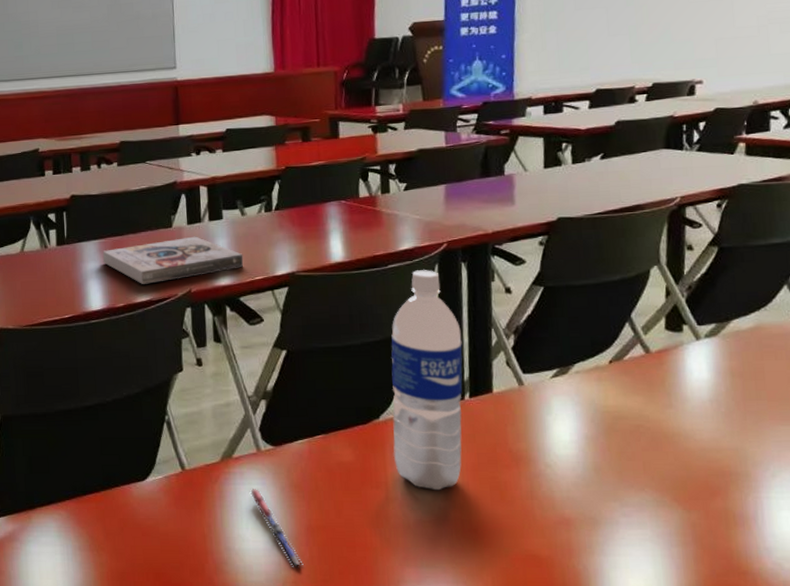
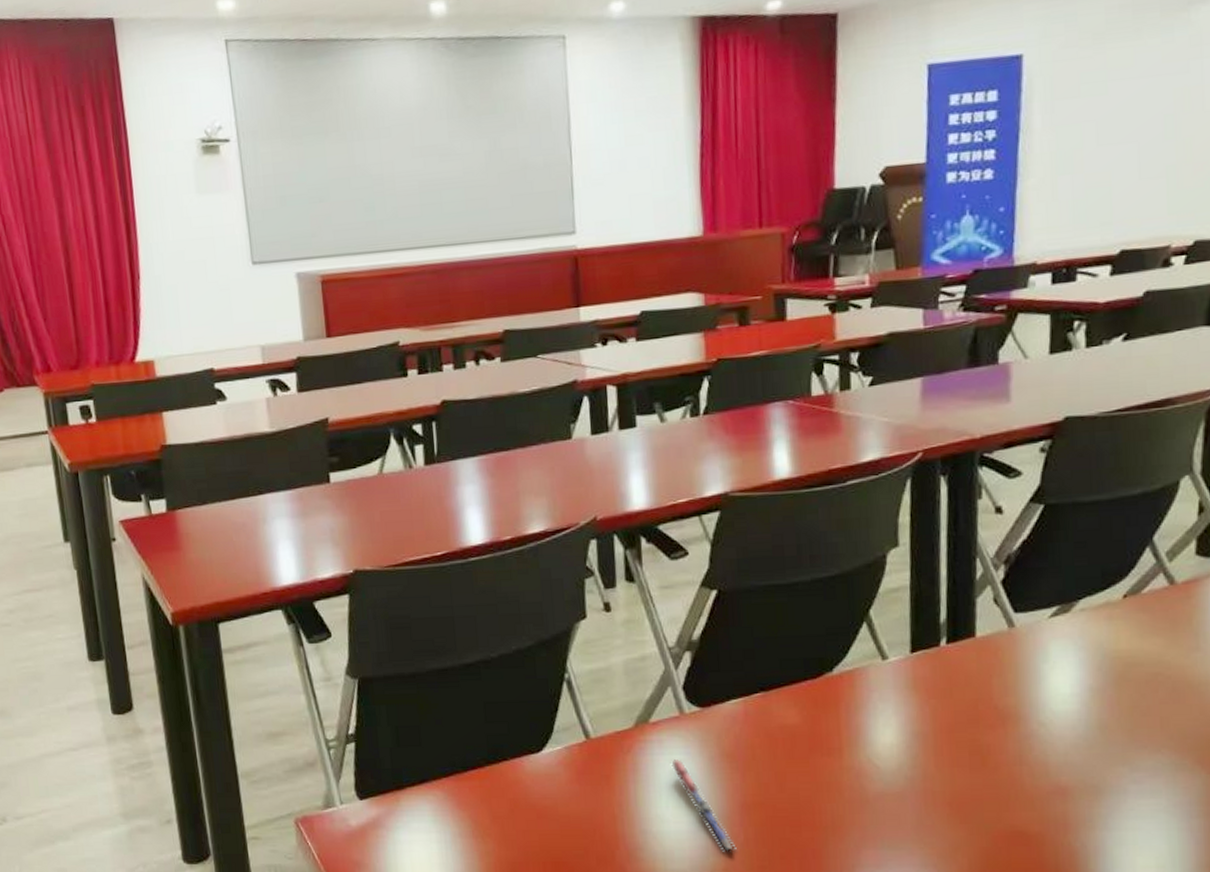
book: present [102,236,244,284] -> none [483,449,663,511]
water bottle: present [391,270,463,491] -> none [849,486,939,757]

